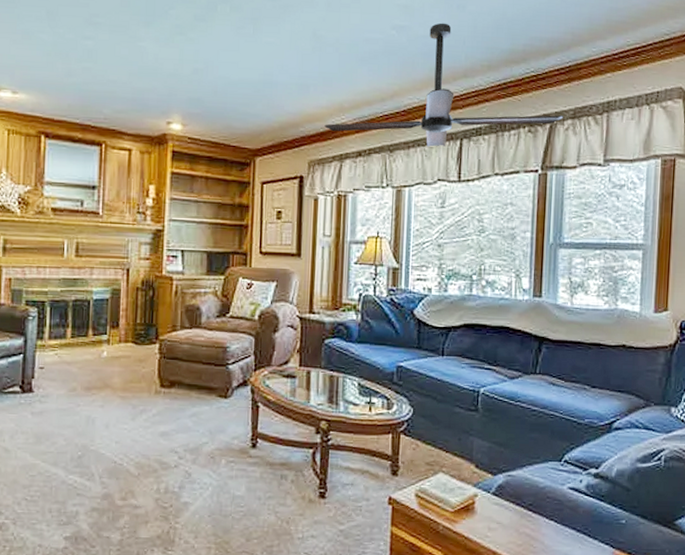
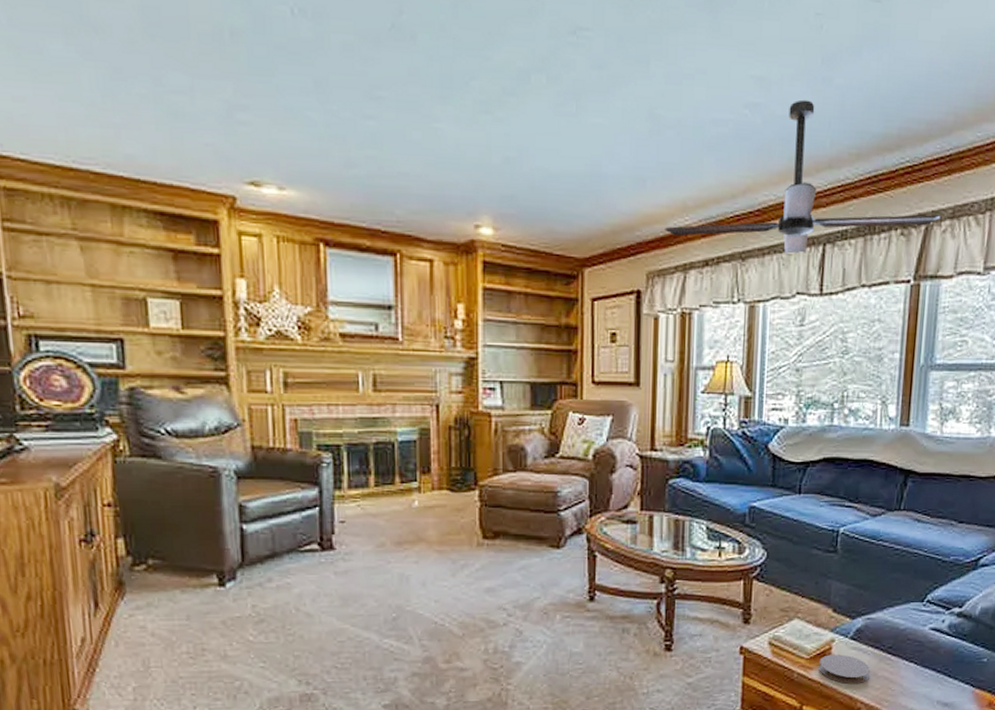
coaster: none [463,509,512,540] -> present [819,654,870,685]

